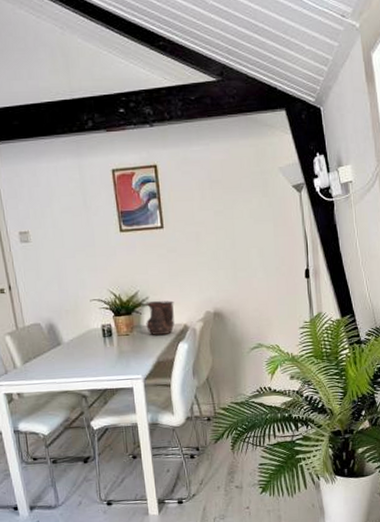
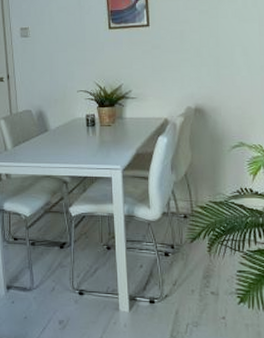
pitcher: present [144,300,175,336] -> none [127,95,156,128]

